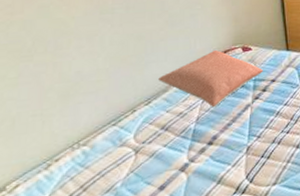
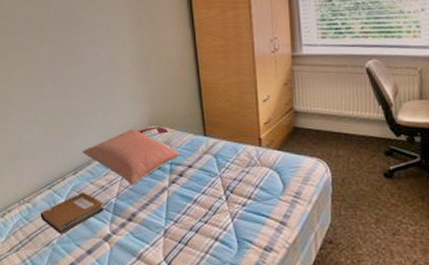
notebook: none [100,122,182,176] -> present [40,192,104,235]

